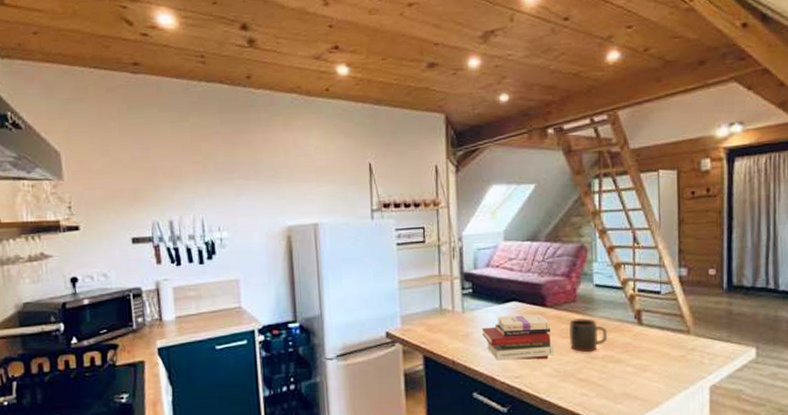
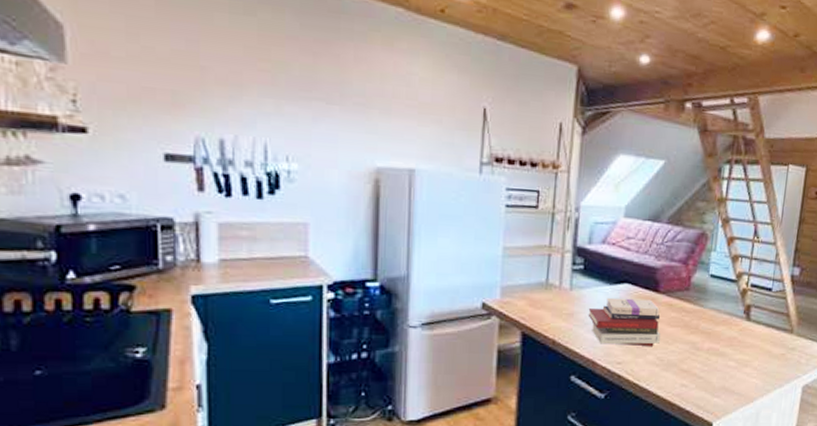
mug: present [568,318,608,353] -> none [676,308,716,344]

